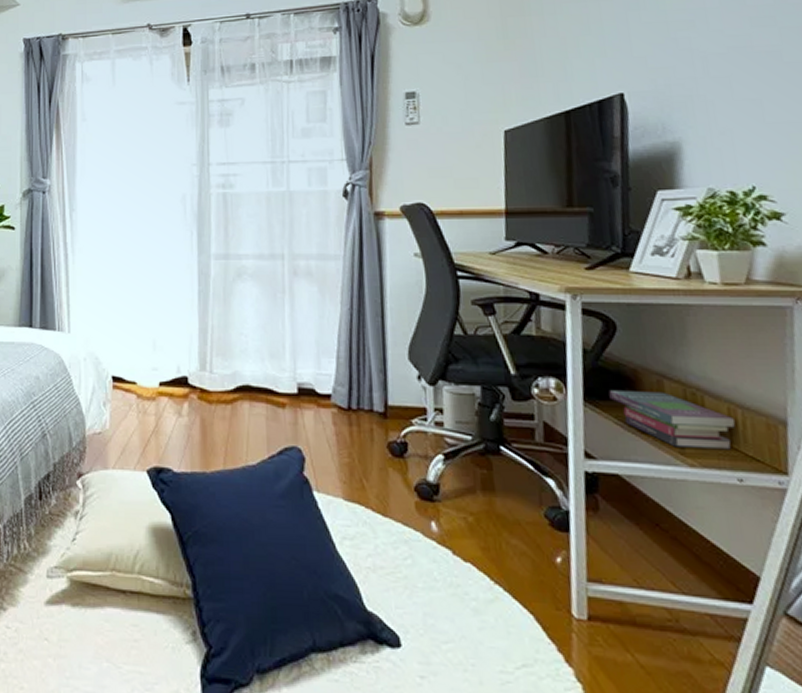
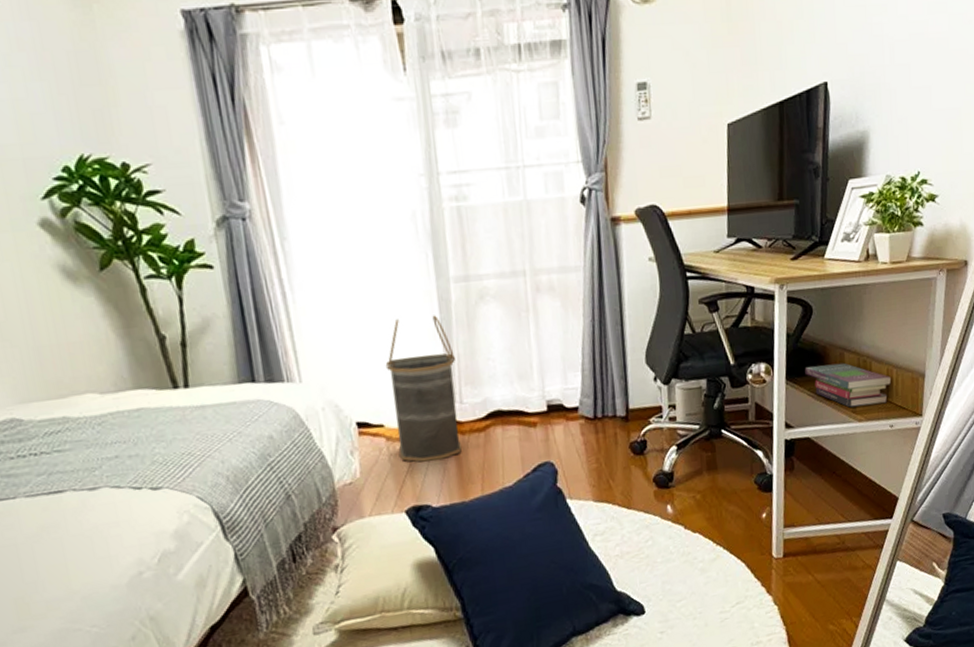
basket: none [144,287,209,425] -> present [385,315,462,462]

